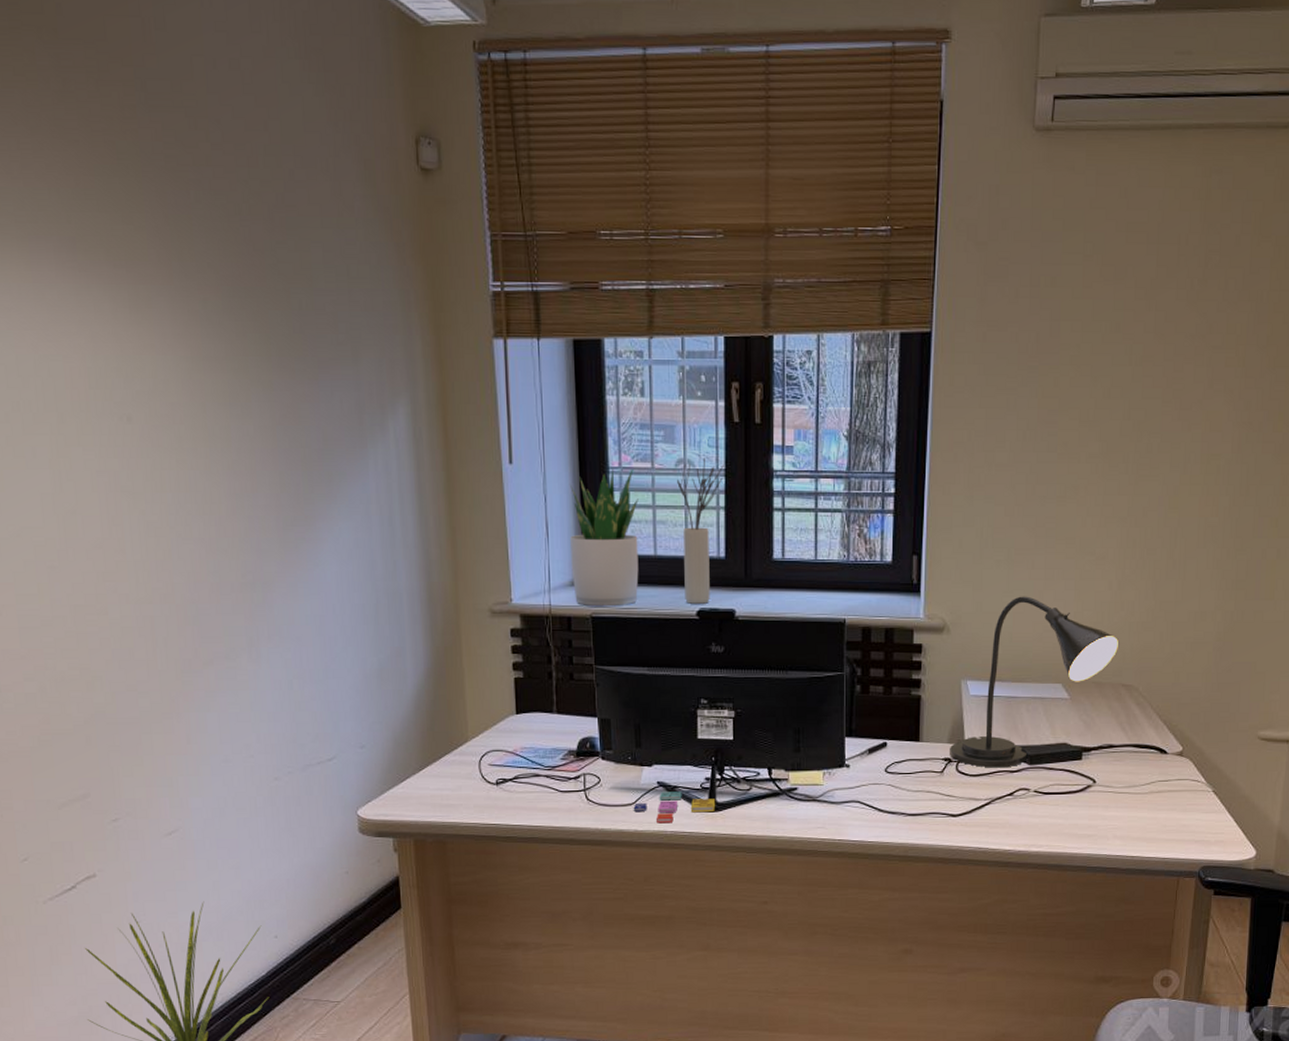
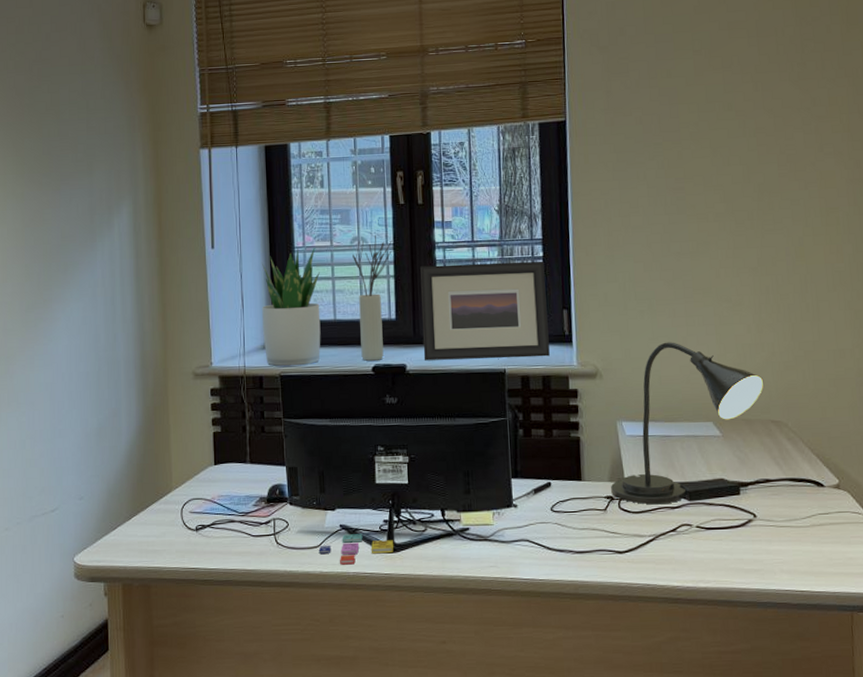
picture frame: none [755,497,895,607] -> present [420,261,550,361]

